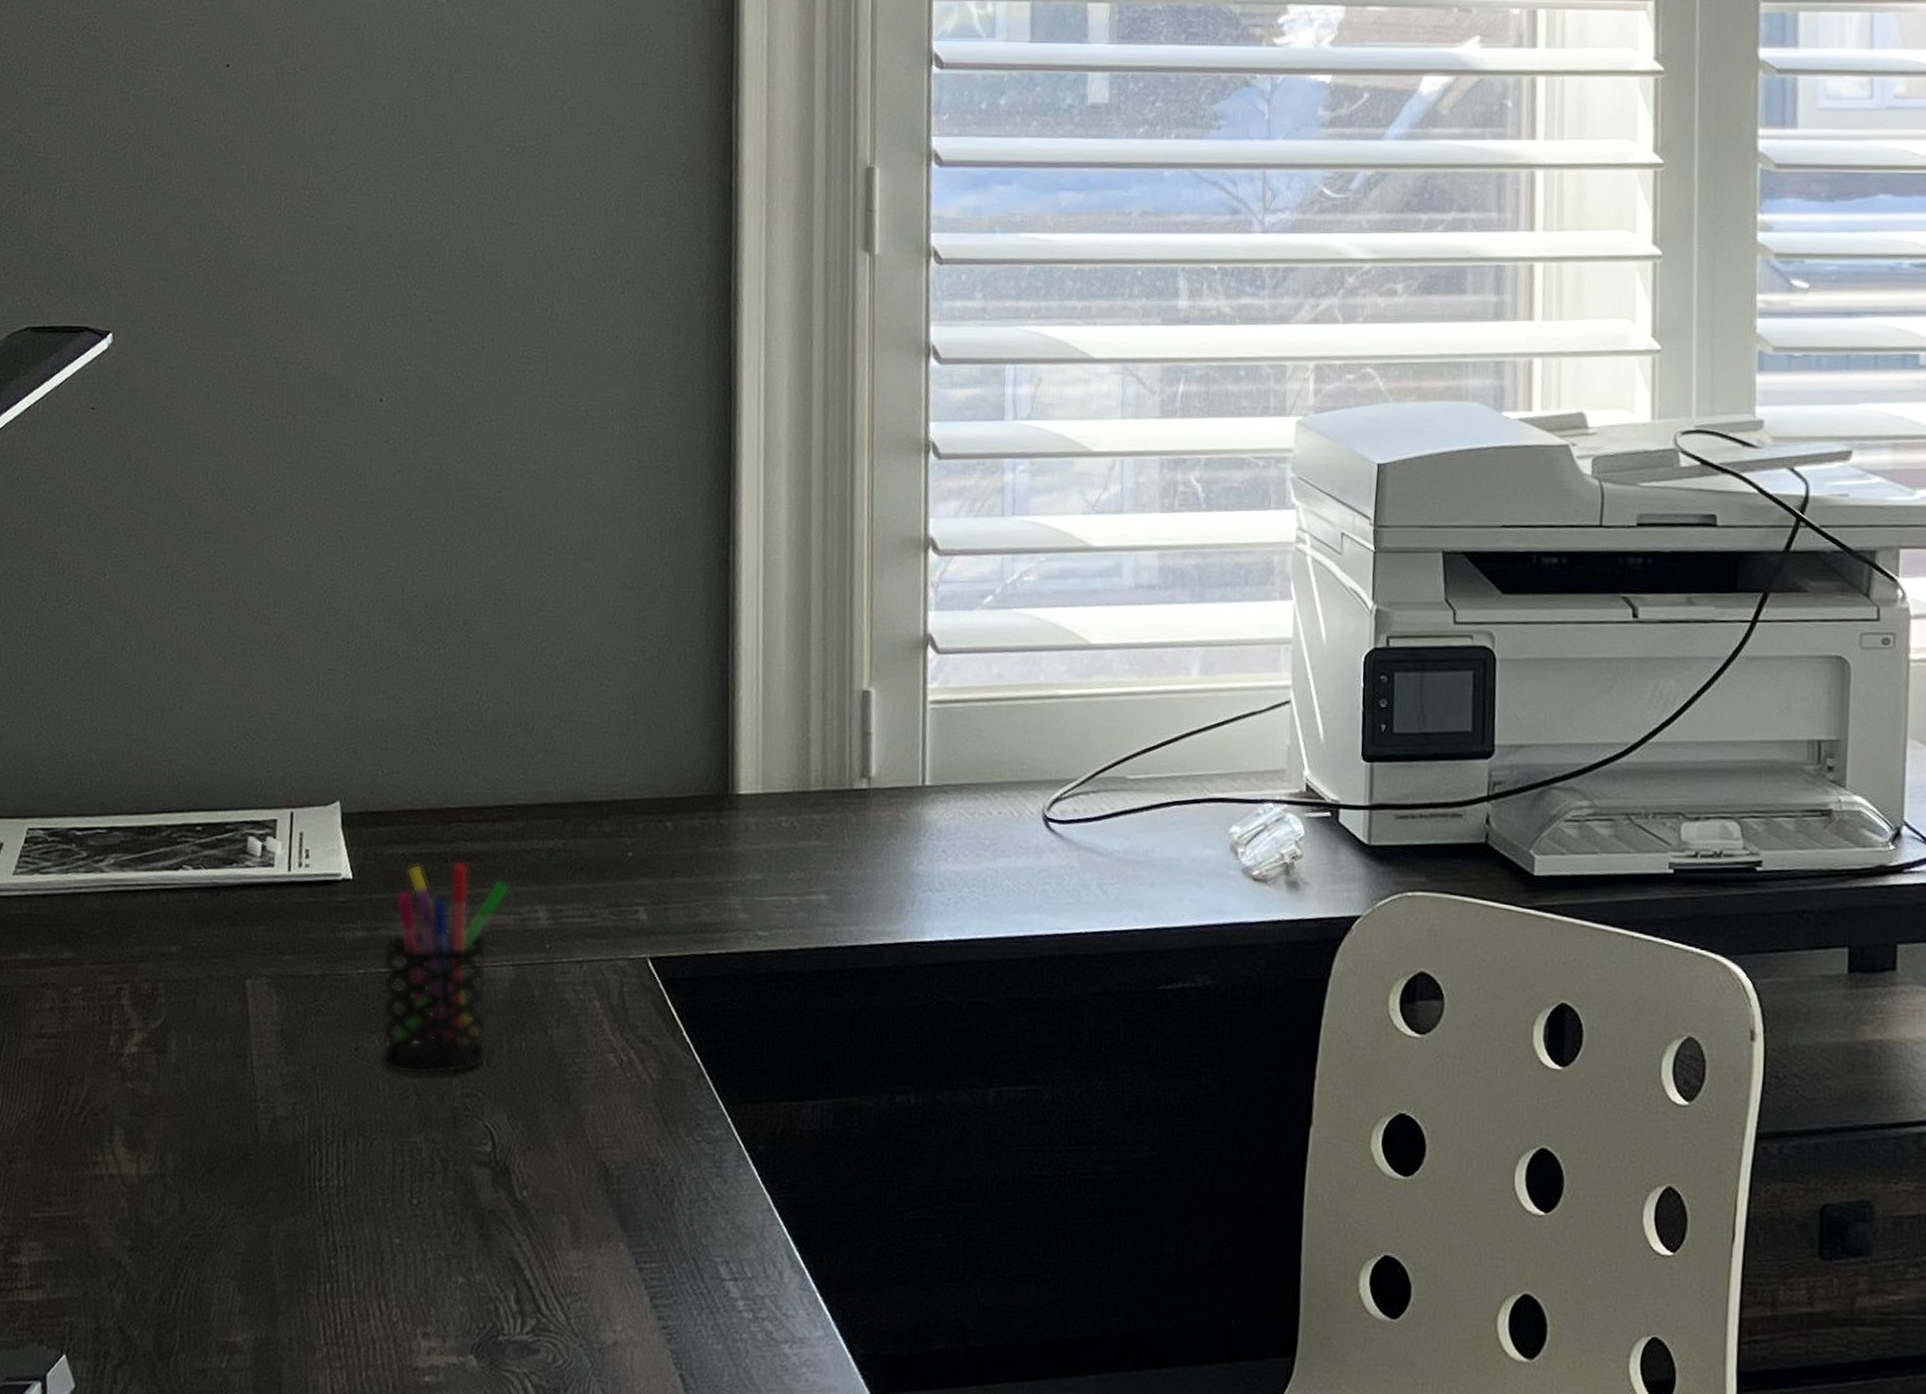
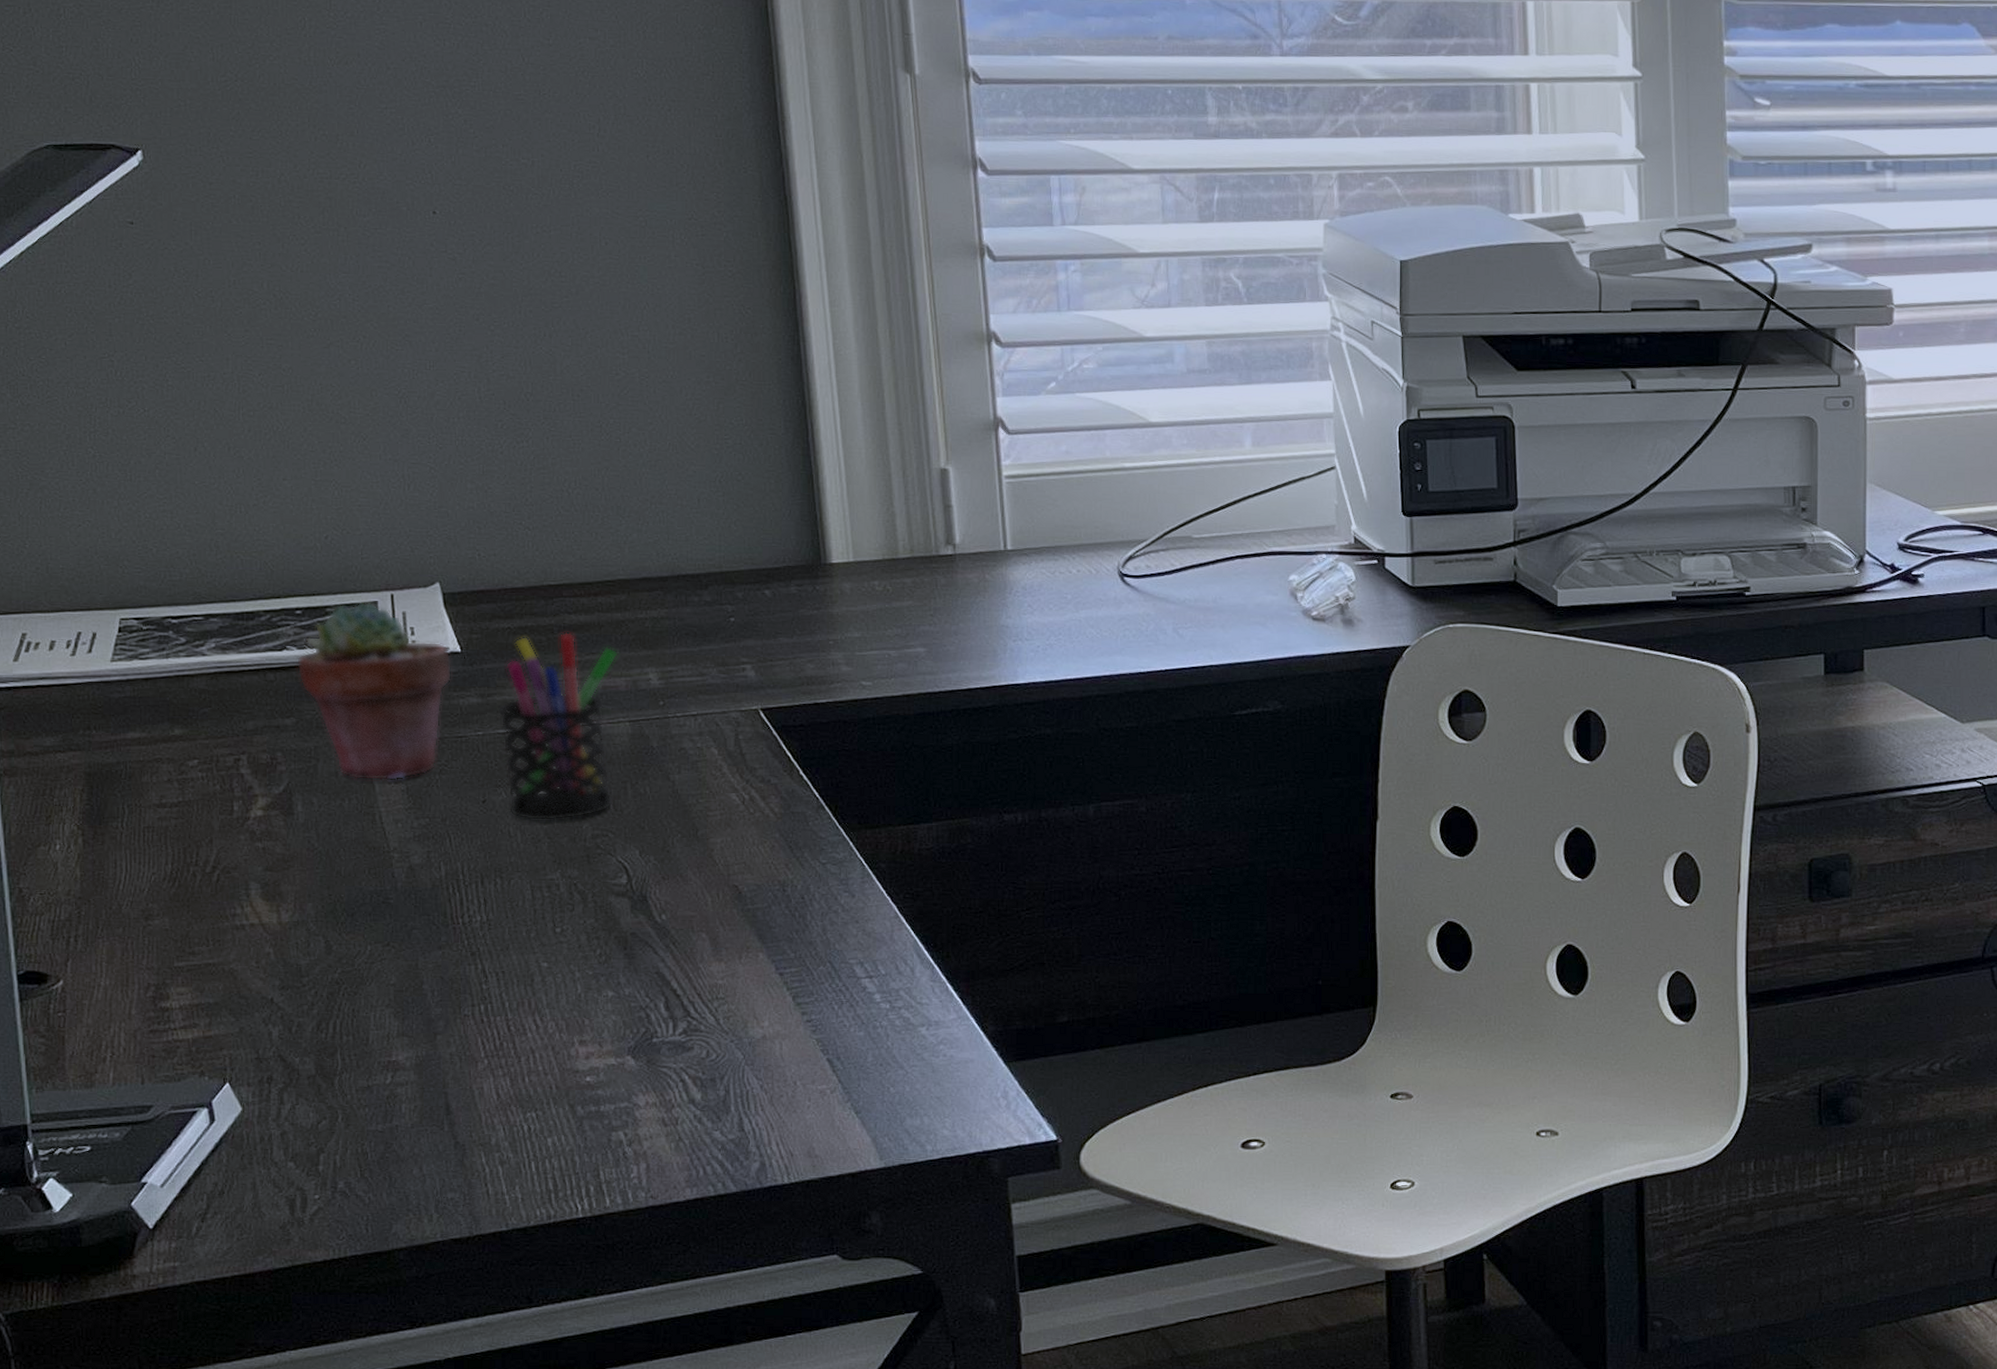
potted succulent: none [189,819,342,1021] -> present [296,602,452,781]

